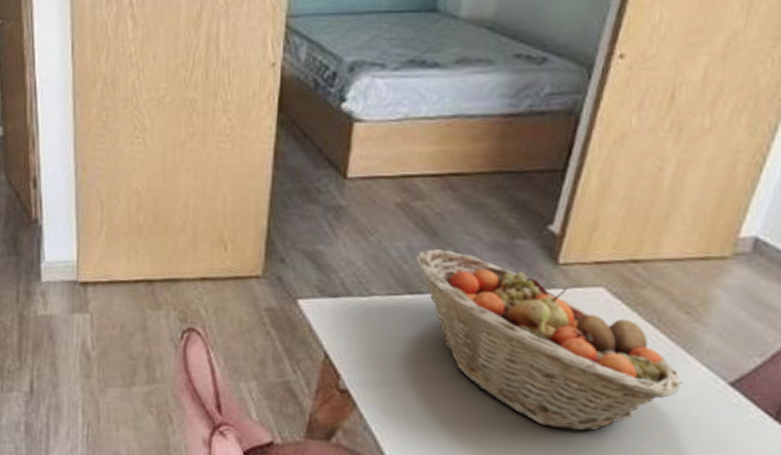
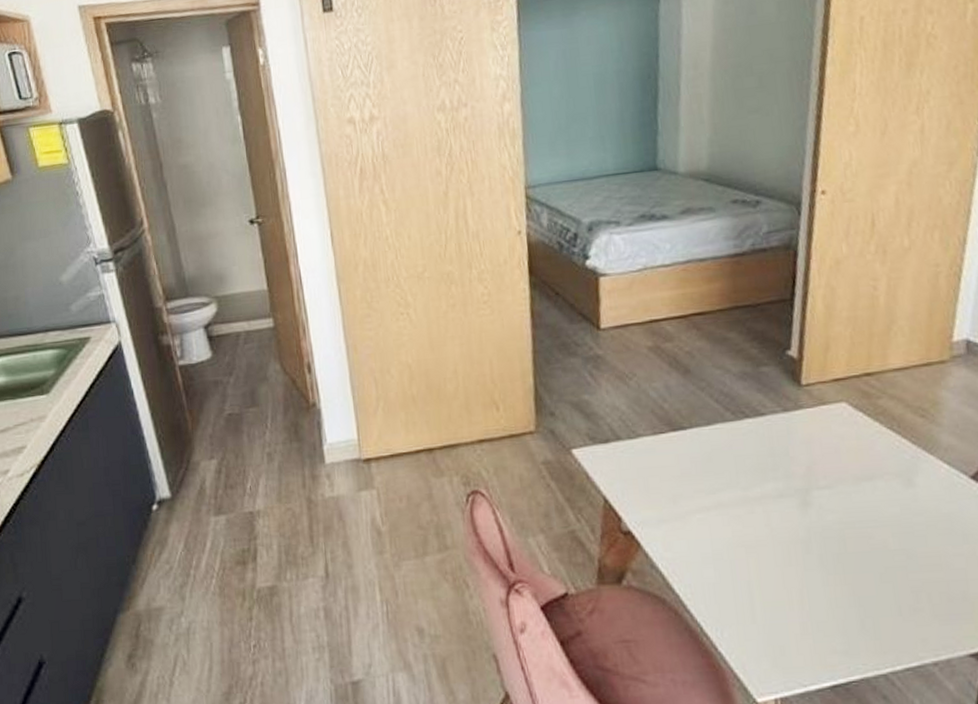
fruit basket: present [415,249,682,432] -> none [673,384,930,542]

